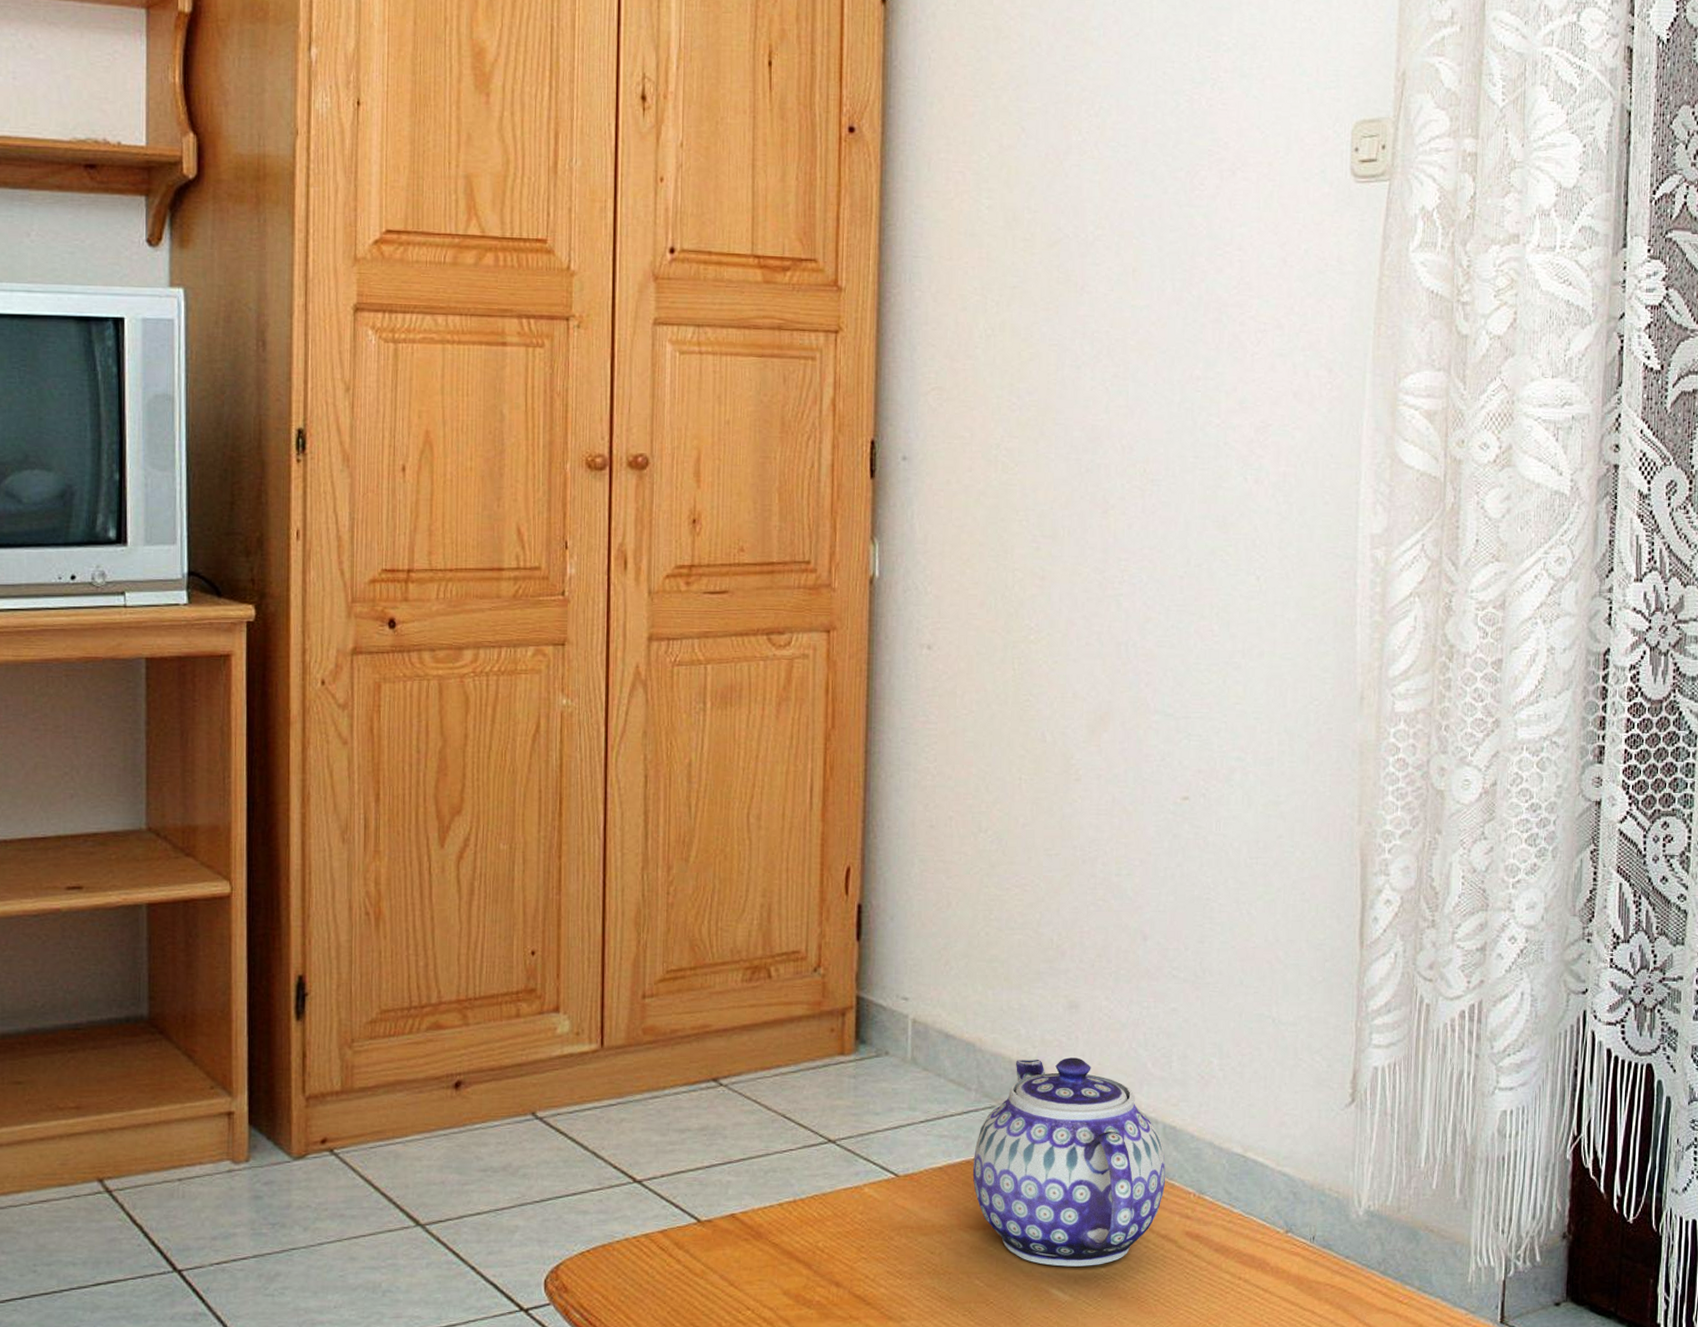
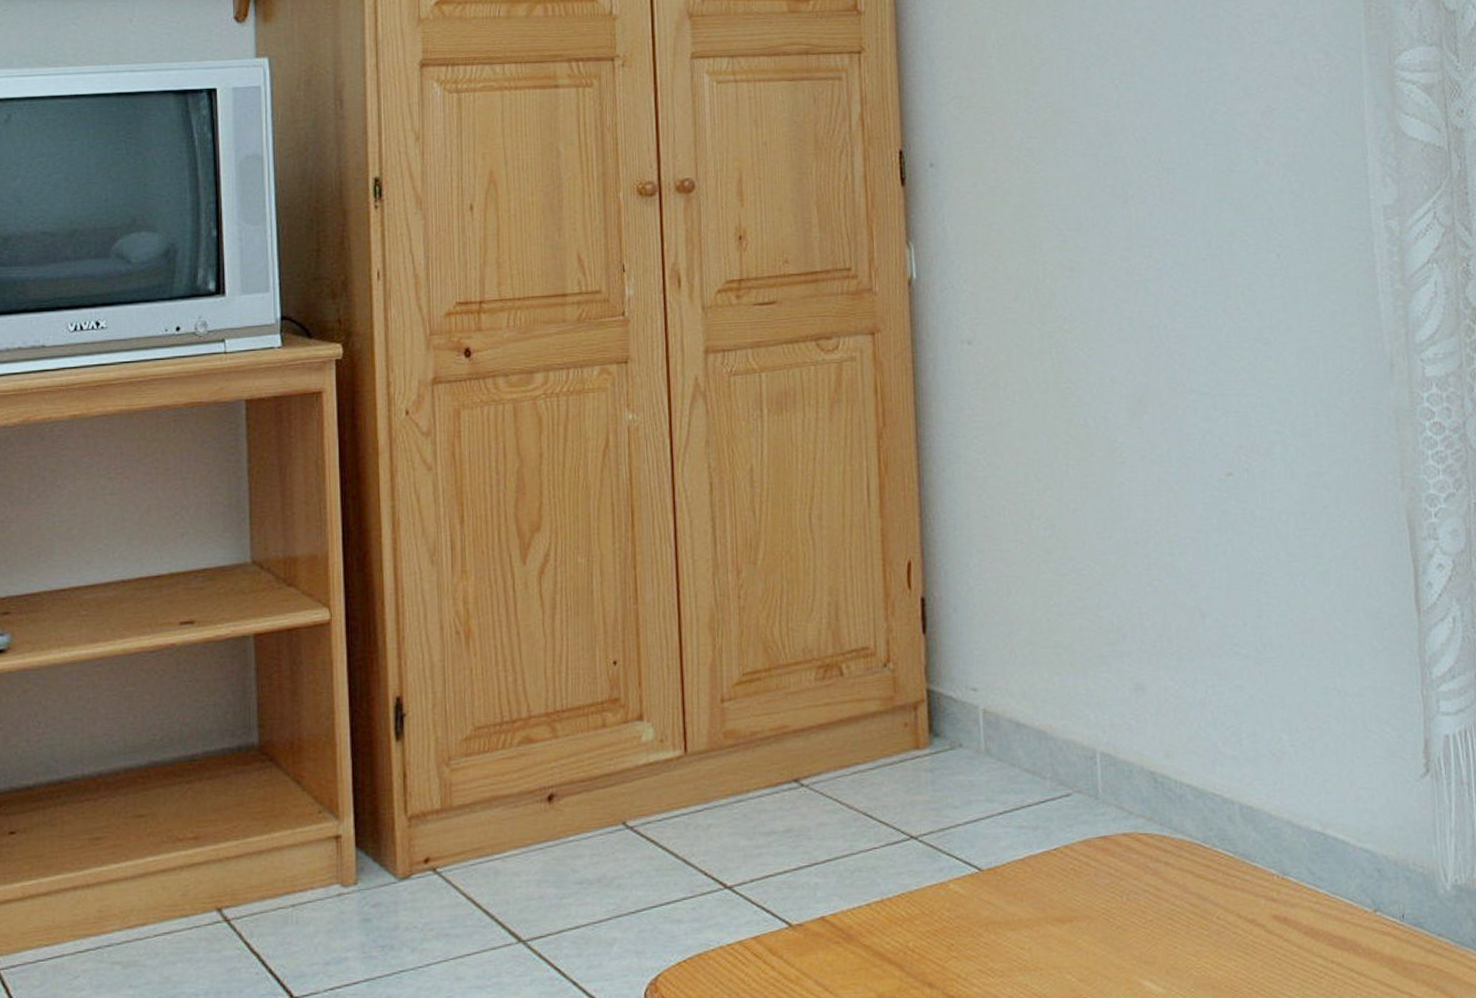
teapot: present [972,1057,1166,1267] -> none [1054,740,1248,957]

